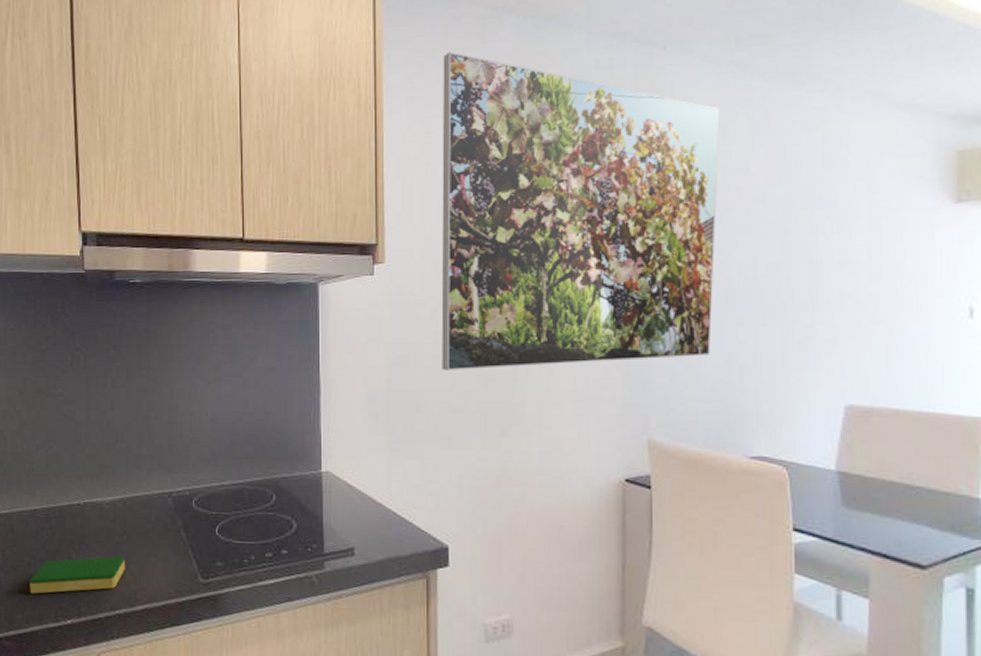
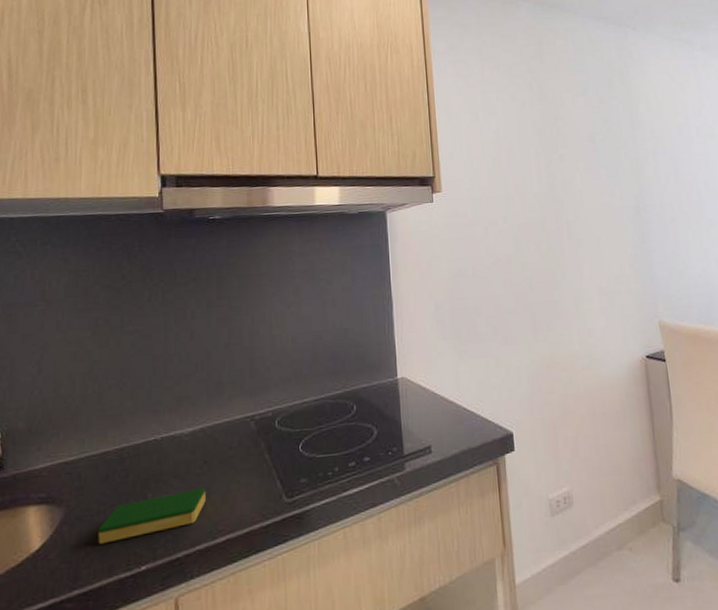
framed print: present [441,52,720,370] -> none [476,27,694,279]

